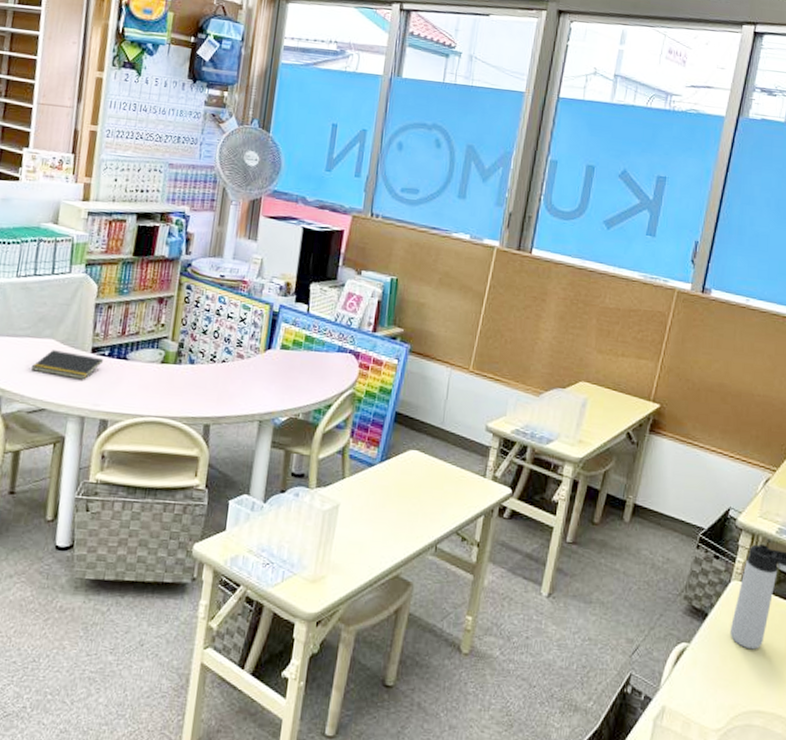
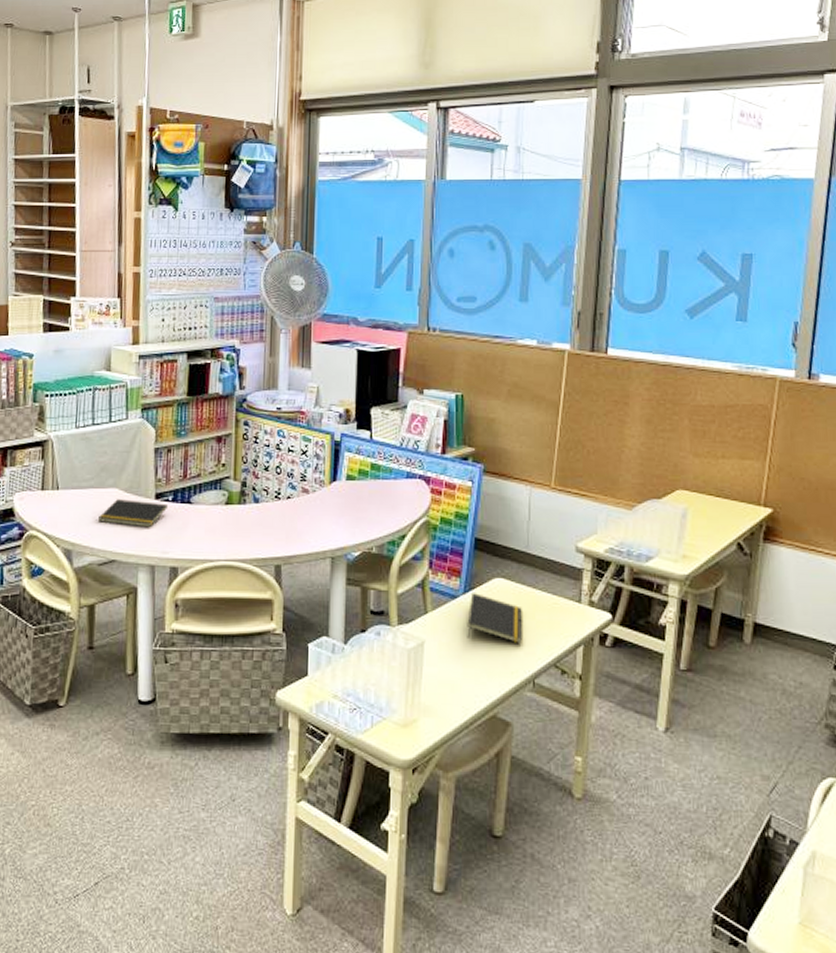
notepad: none [379,462,432,511] -> present [467,593,522,643]

